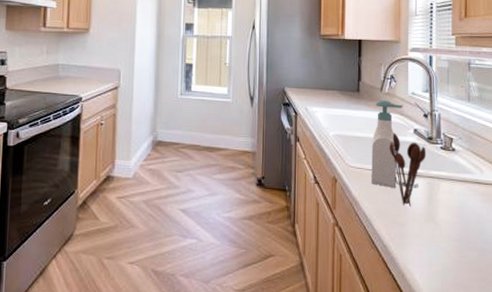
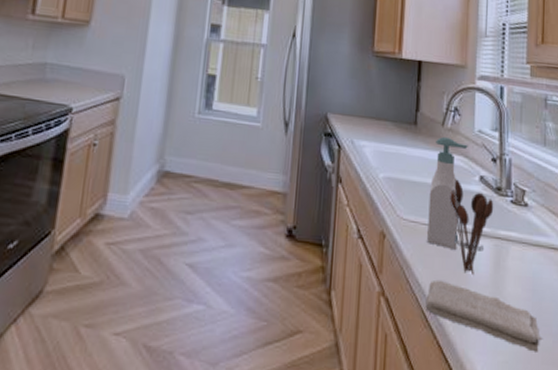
washcloth: none [372,212,470,263] -> present [425,279,543,352]

